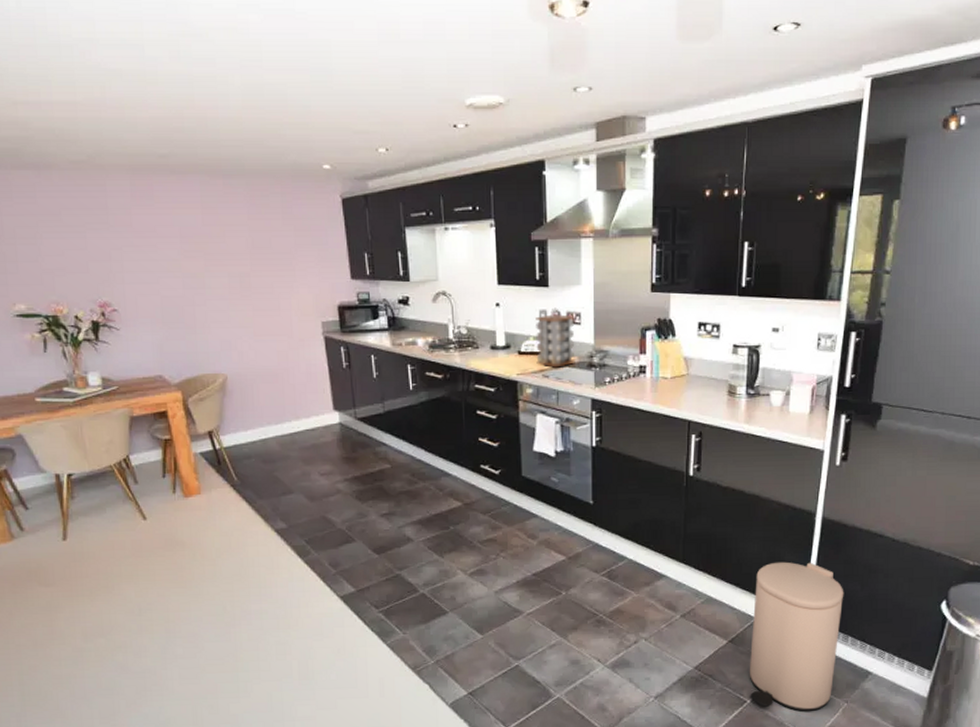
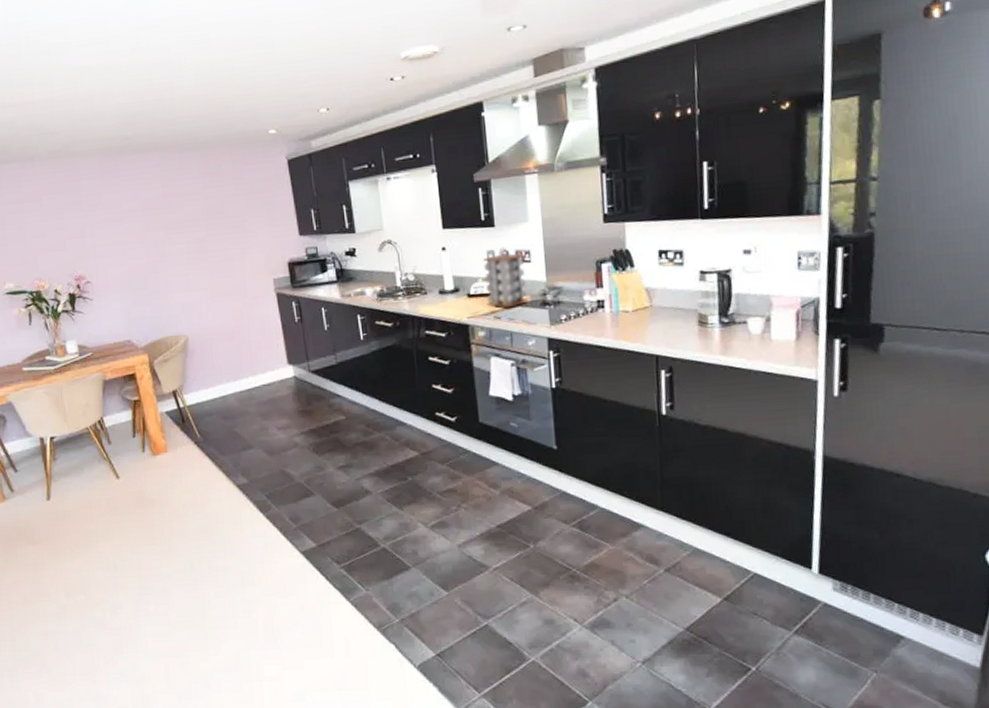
pedal bin: present [749,561,844,712] -> none [749,507,860,683]

